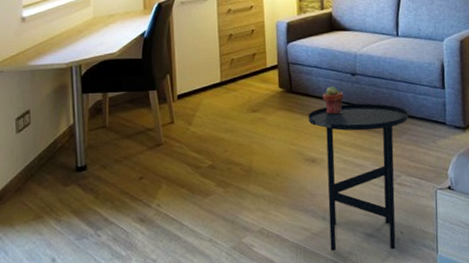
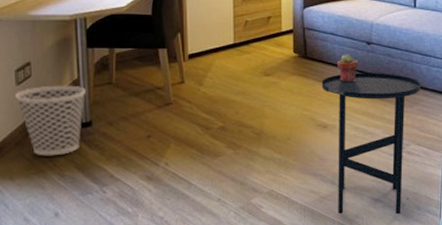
wastebasket: none [16,130,82,202] -> present [16,85,87,156]

